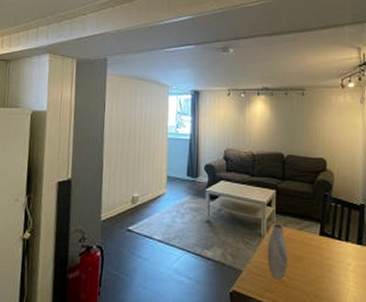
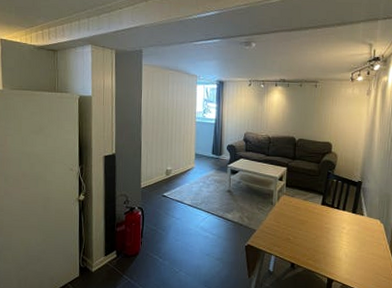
vase: present [267,223,288,280] -> none [276,194,294,238]

